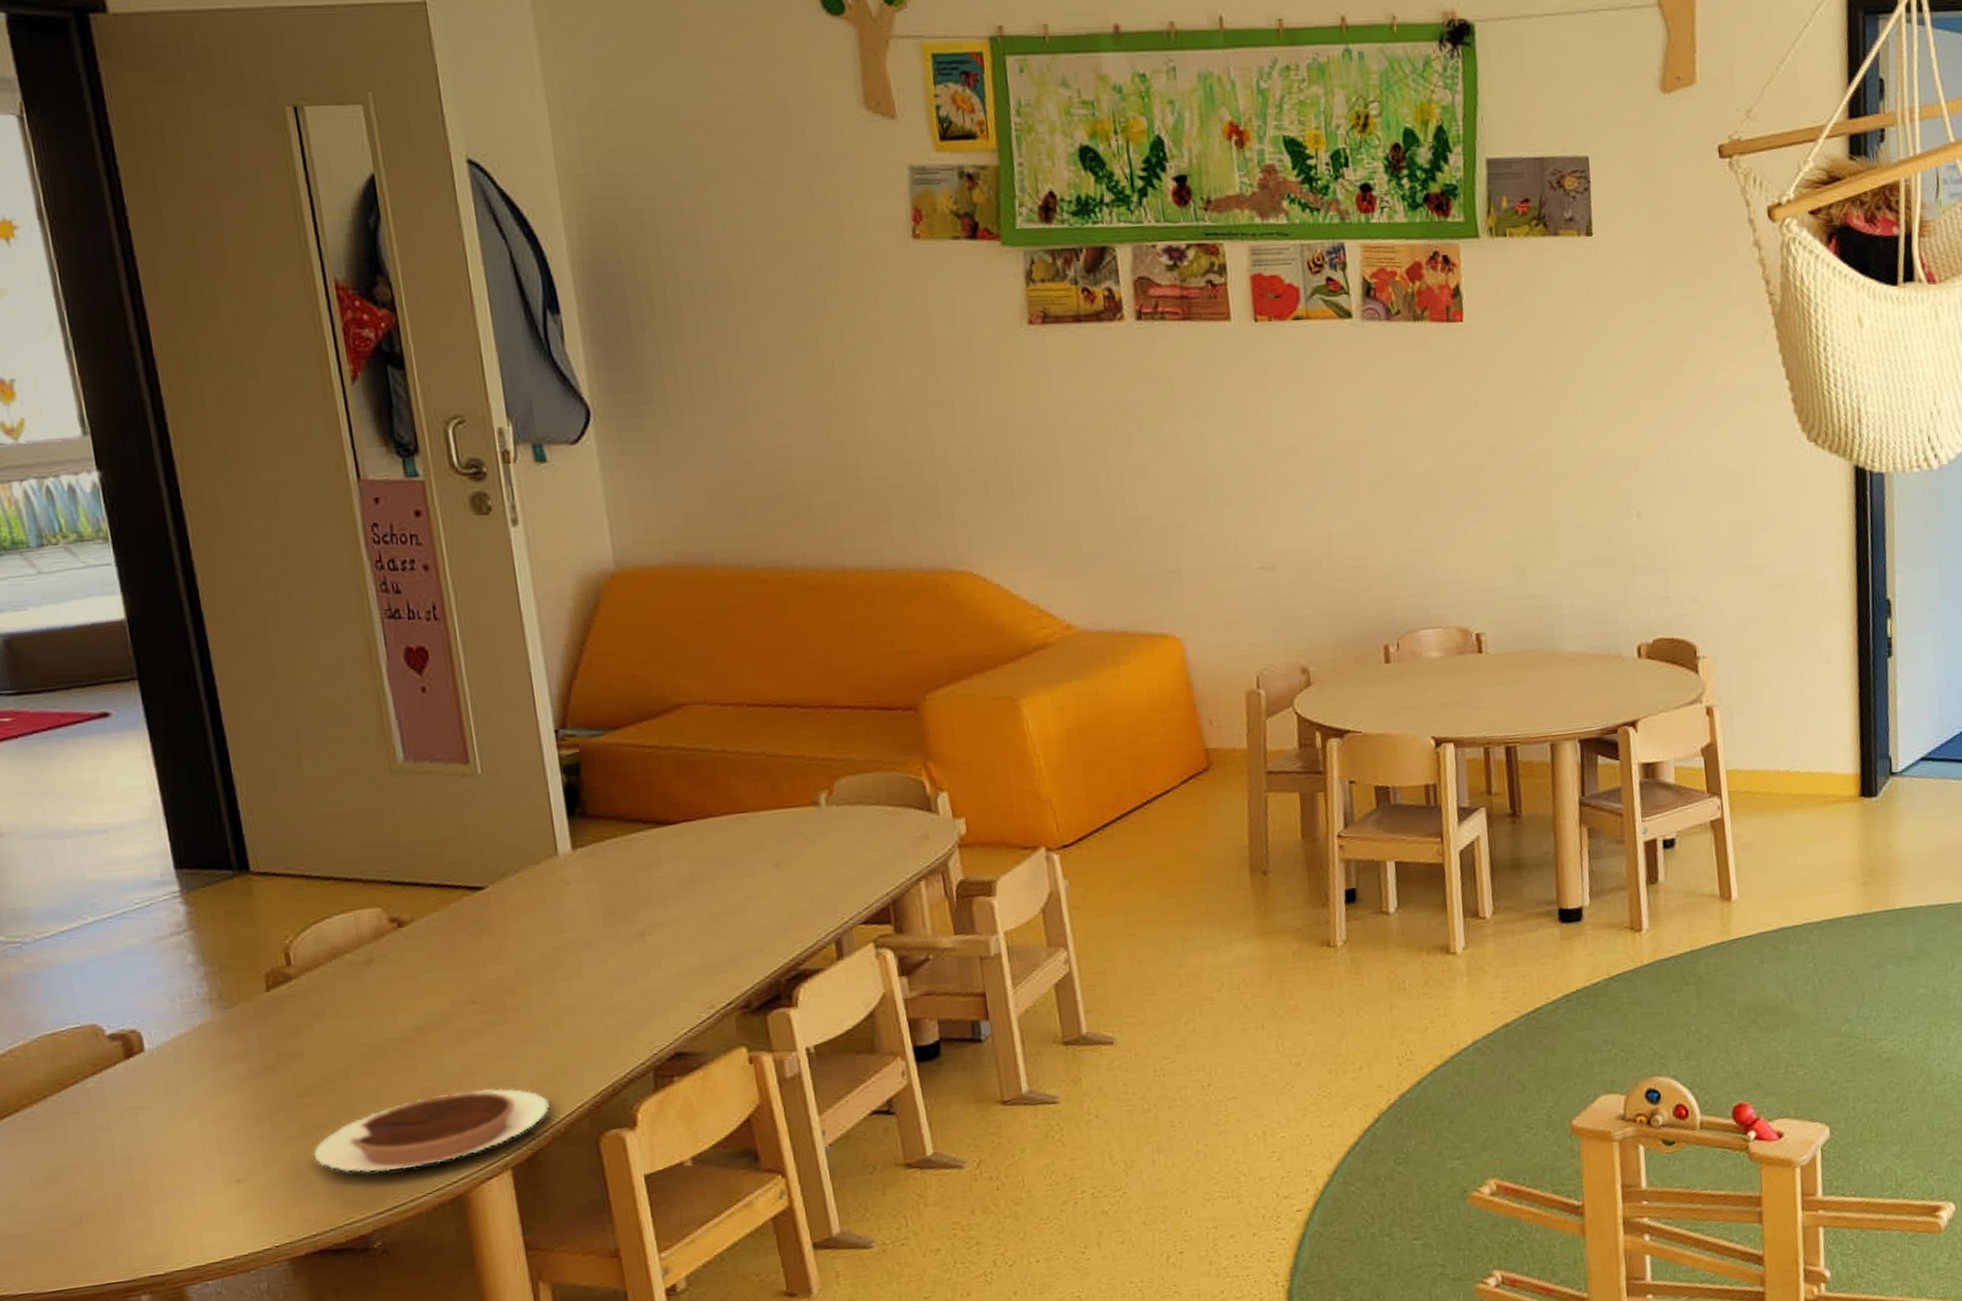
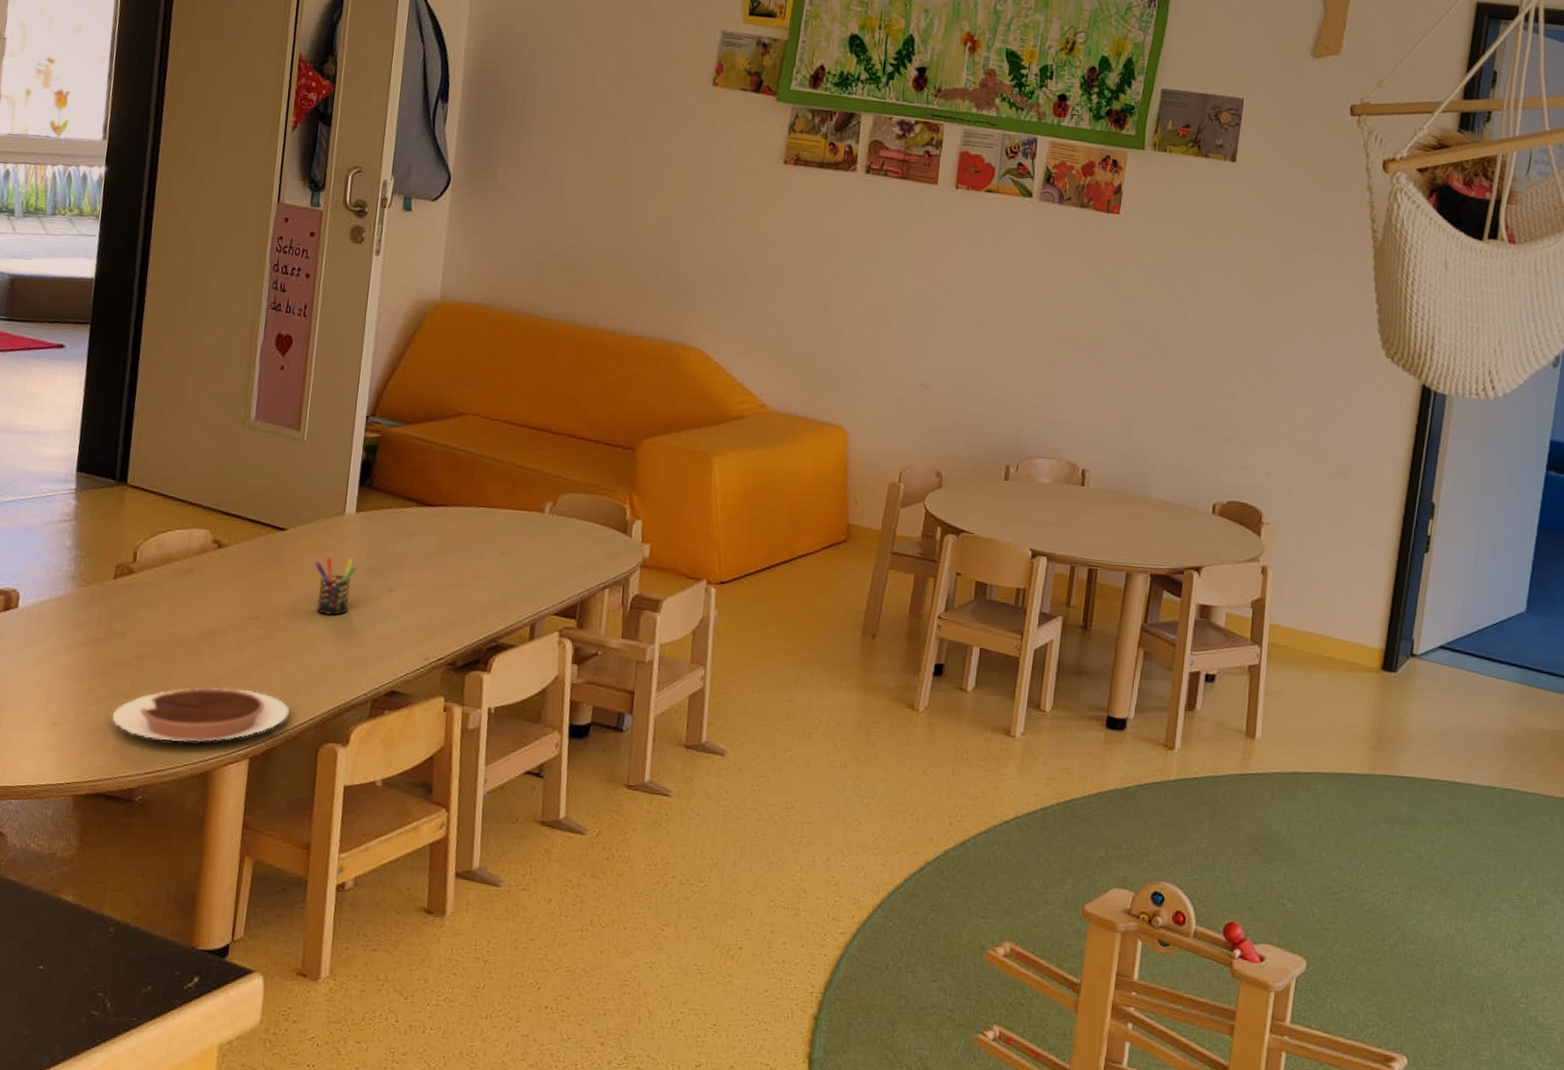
pen holder: none [533,905,593,981] -> present [314,557,357,615]

